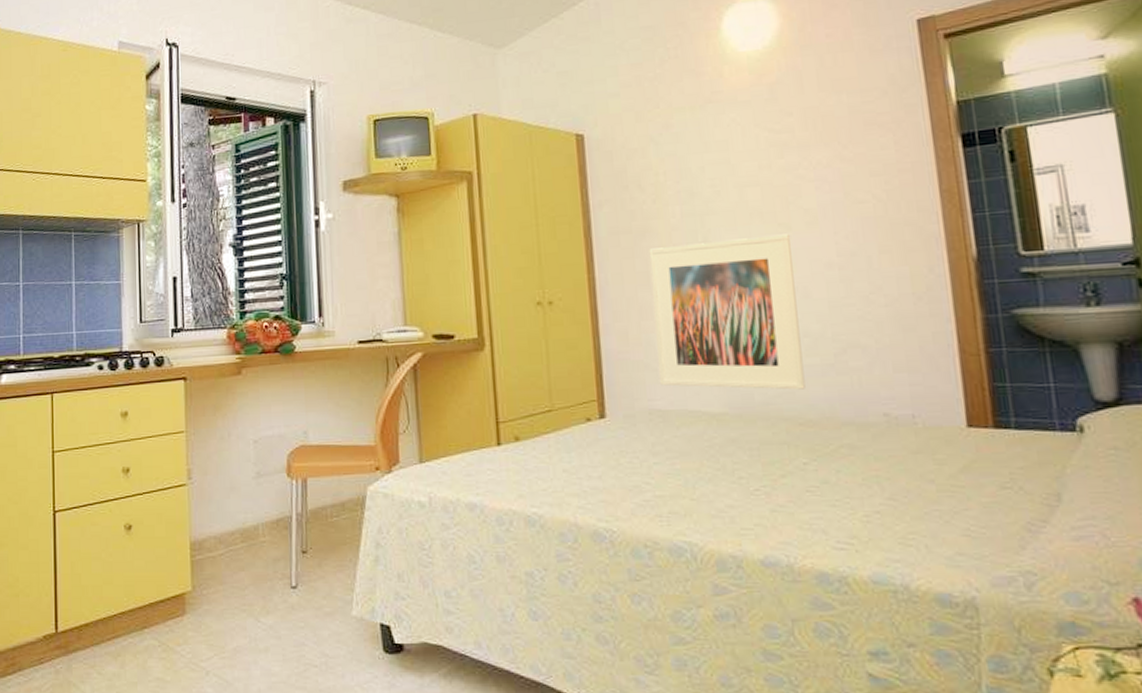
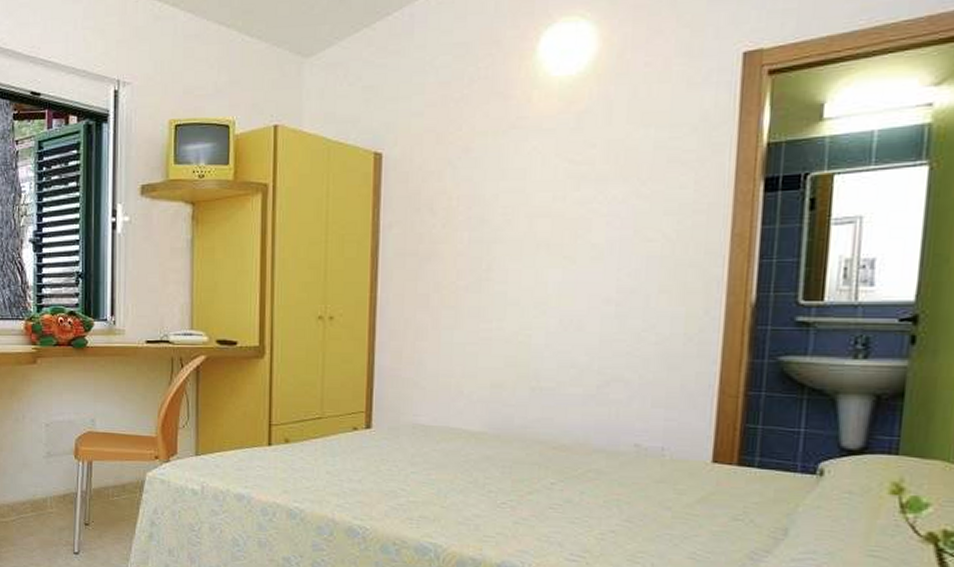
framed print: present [649,234,806,390] -> none [426,267,574,416]

